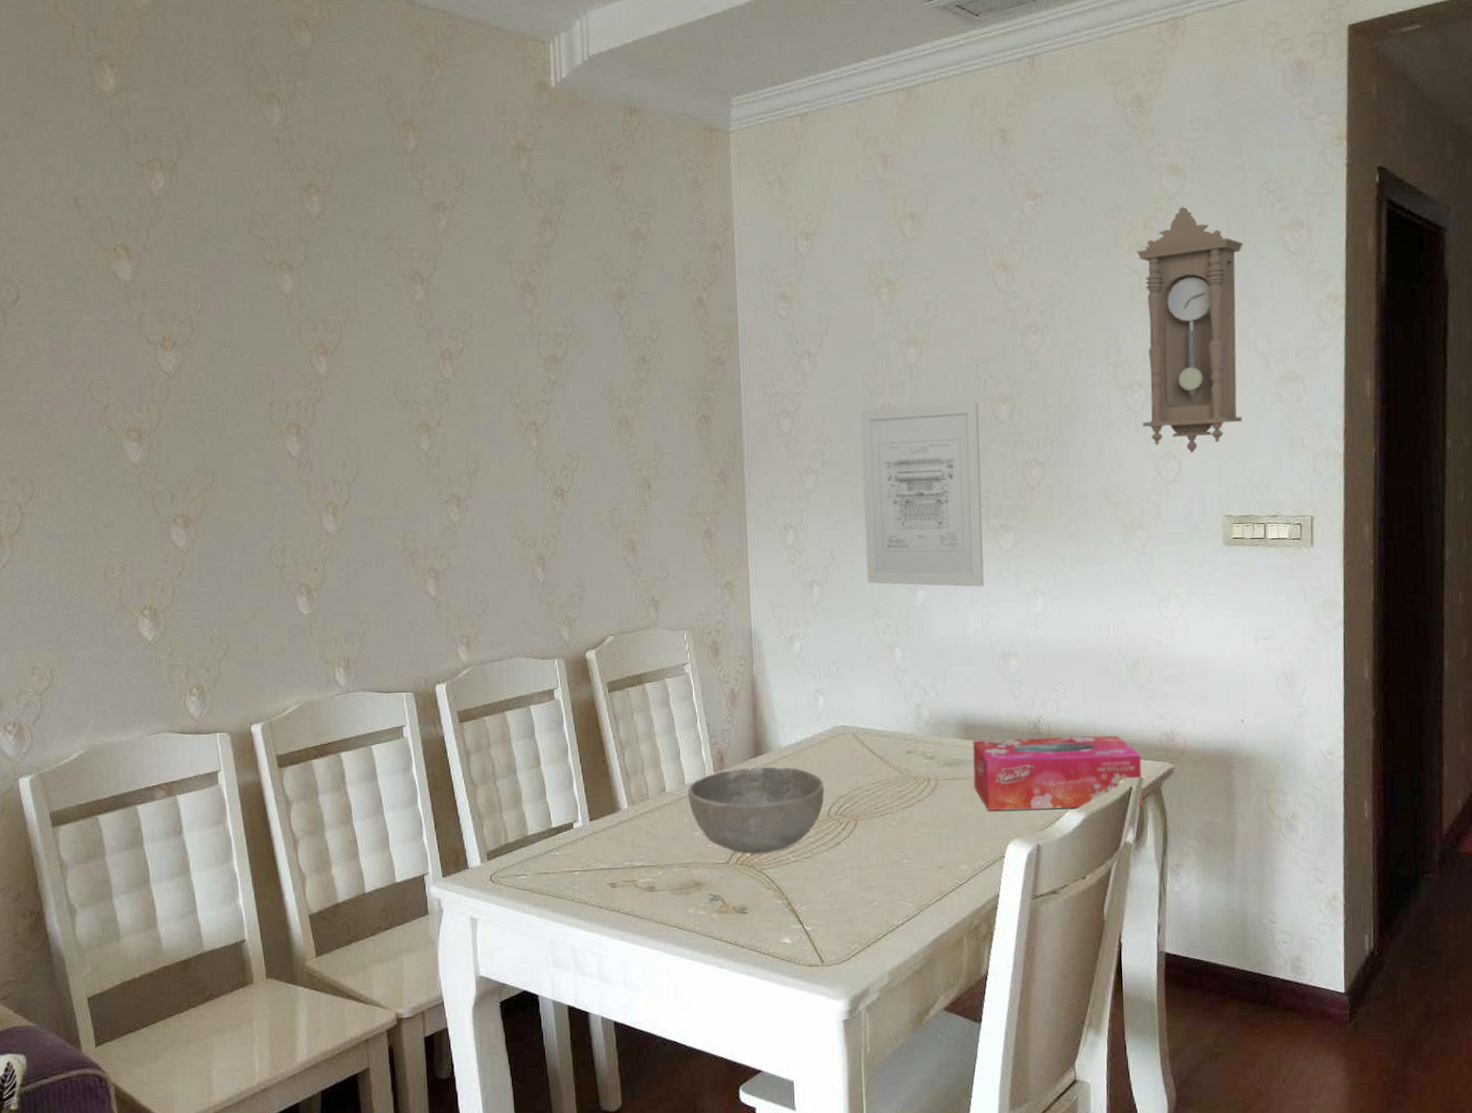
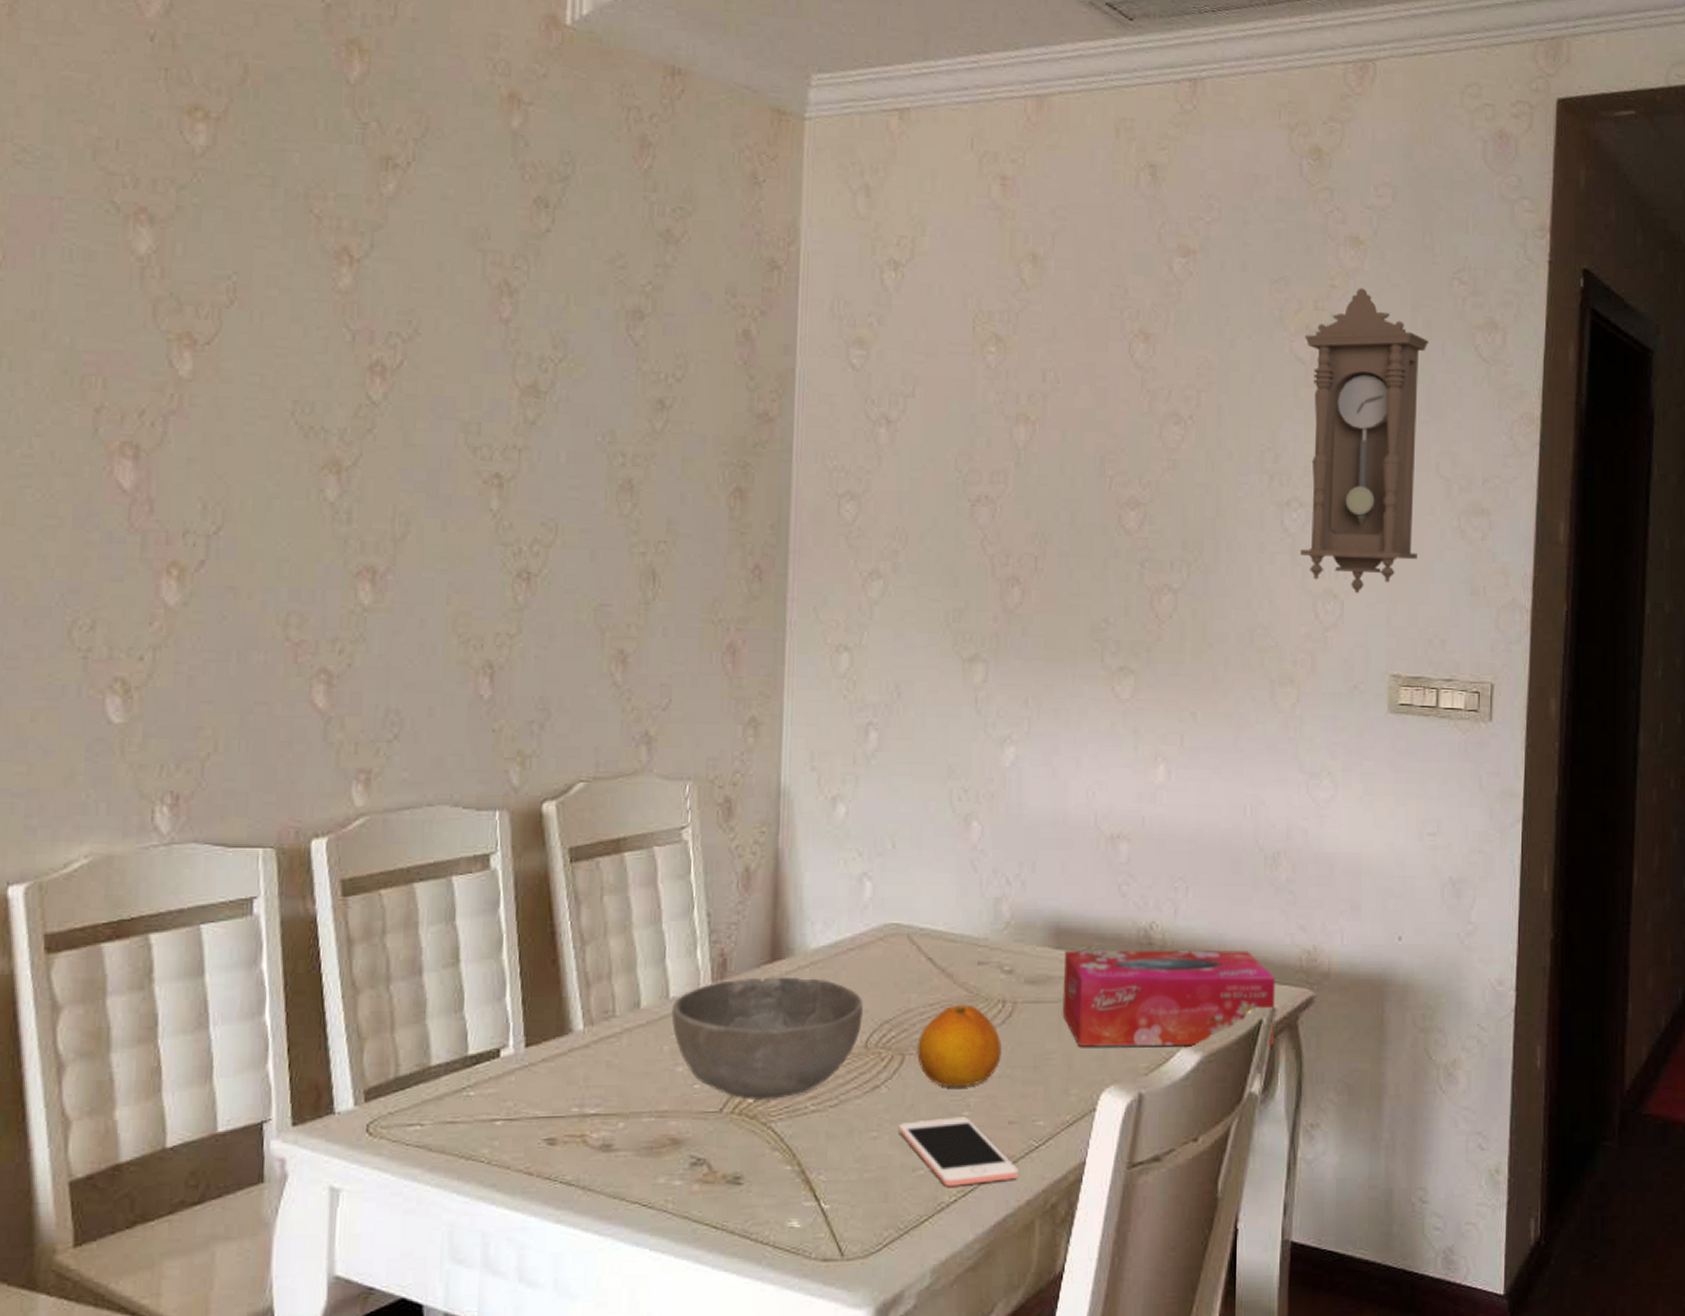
cell phone: none [857,864,949,914] -> present [899,1117,1019,1186]
wall art: present [860,402,984,587] -> none [942,501,1102,746]
fruit: none [866,782,931,842] -> present [917,1004,1003,1087]

